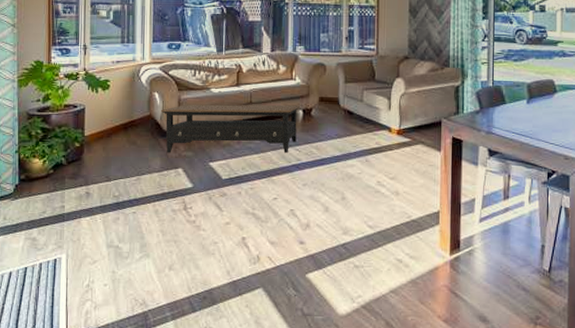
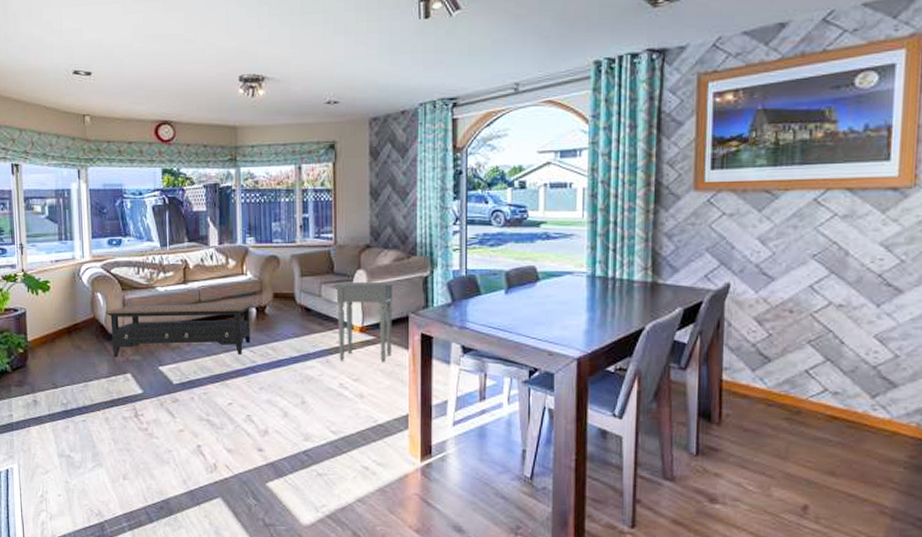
side table: none [374,88,430,163] -> present [333,281,395,363]

